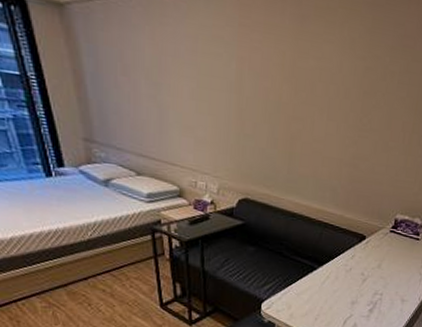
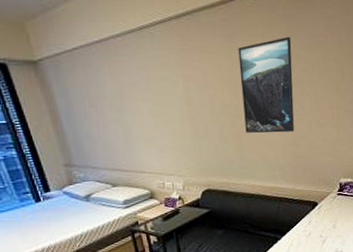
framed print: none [300,31,374,150] -> present [238,36,294,133]

